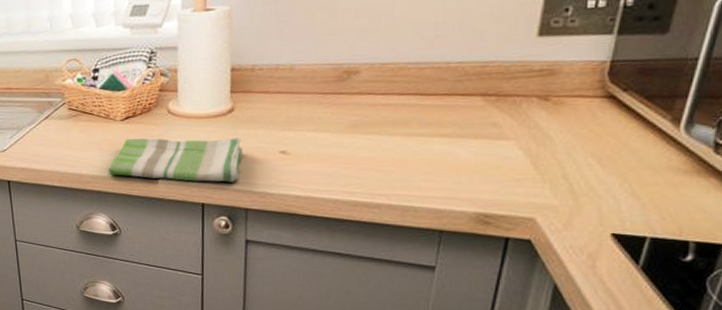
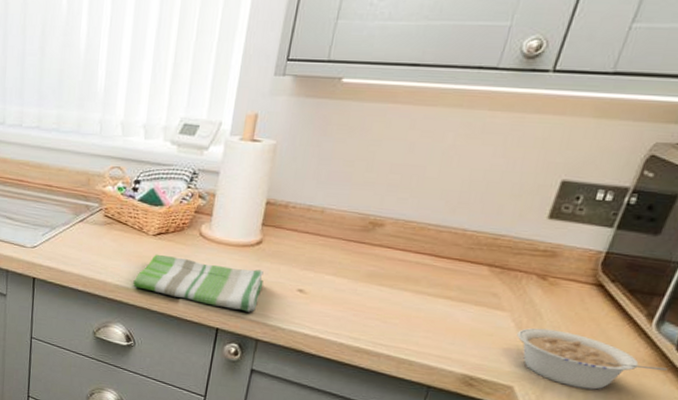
legume: none [528,151,709,209] -> present [517,327,668,390]

